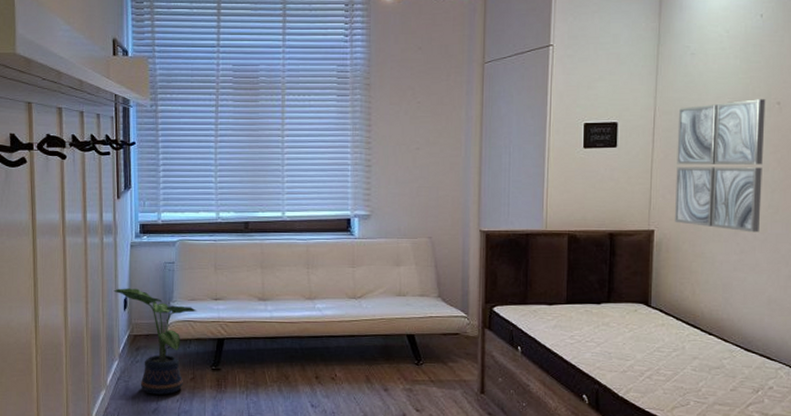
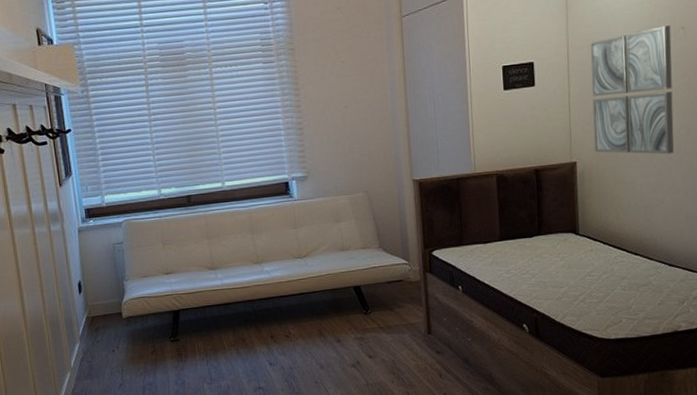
potted plant: present [114,288,197,395] -> none [67,271,151,371]

